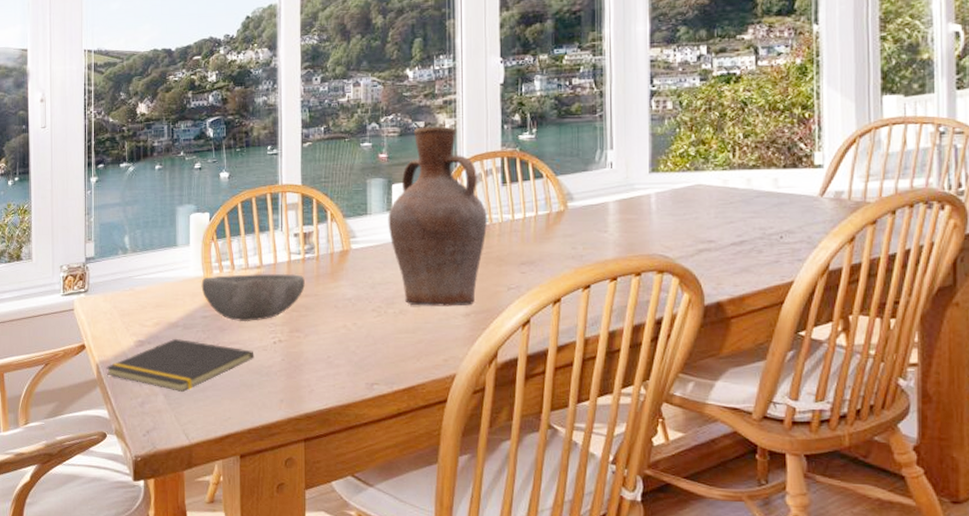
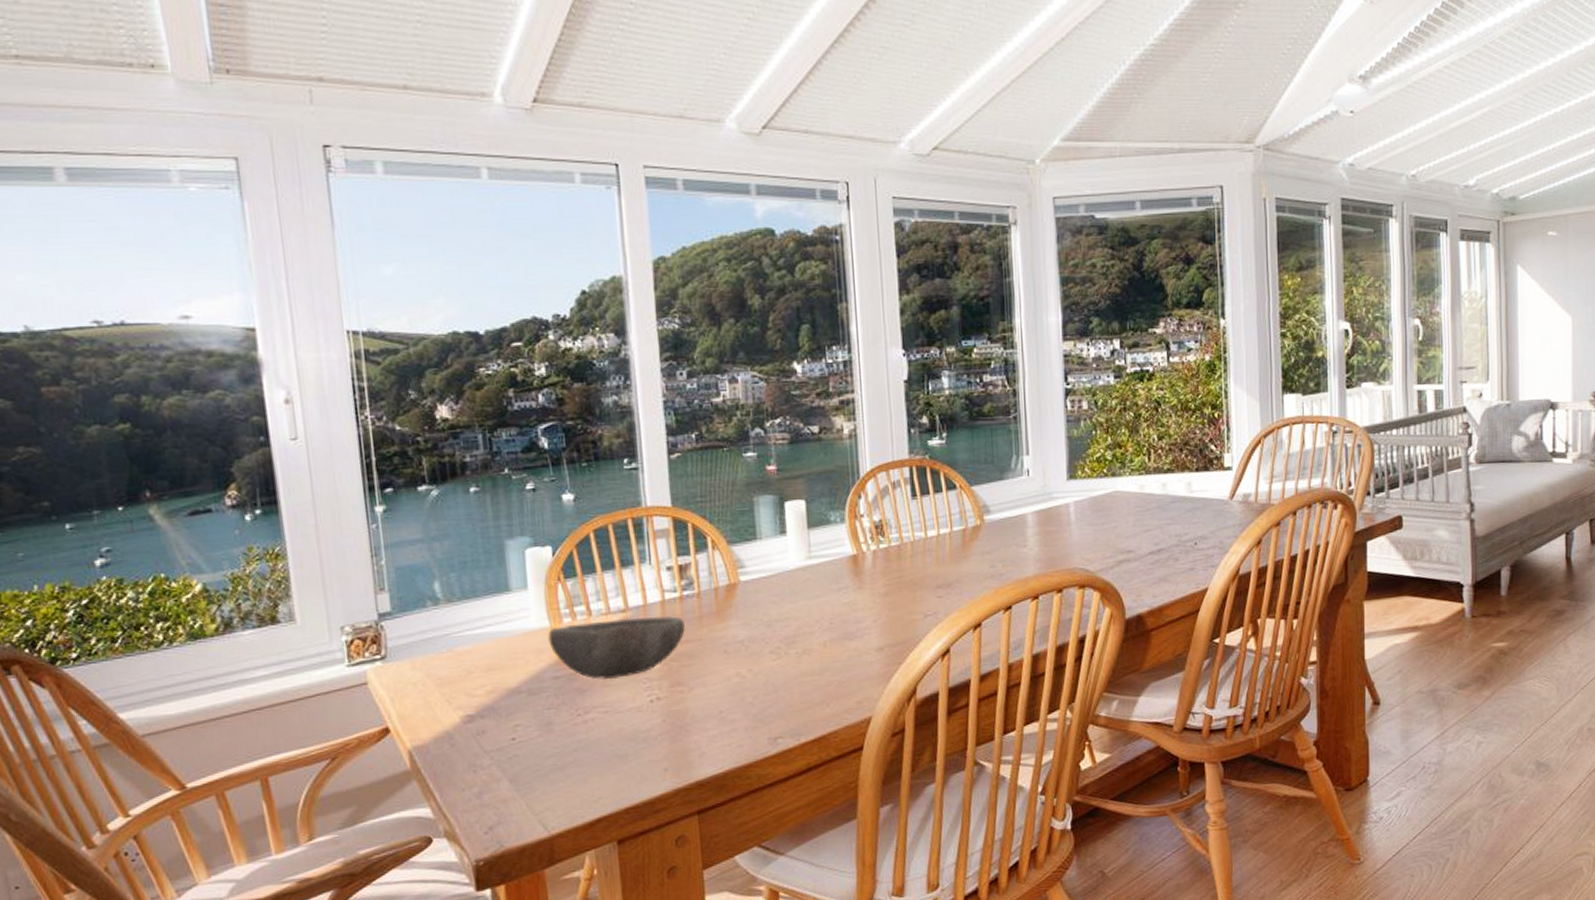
notepad: present [106,339,254,392] -> none [423,708,627,774]
vase: present [388,126,487,307] -> none [782,431,898,644]

